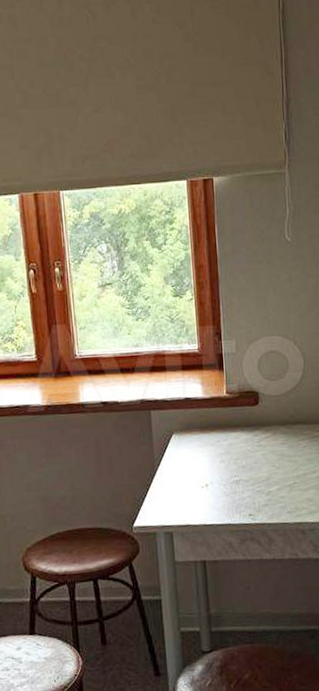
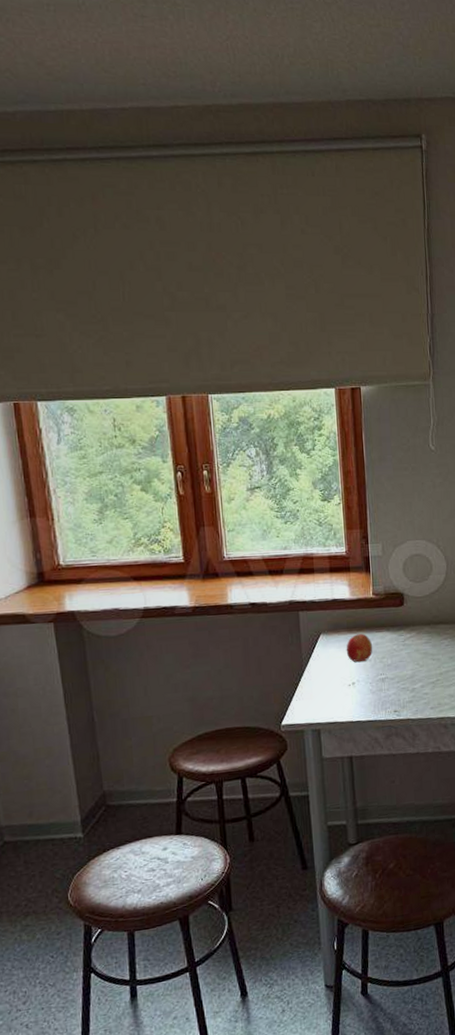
fruit: none [199,434,227,464] -> present [346,634,373,662]

